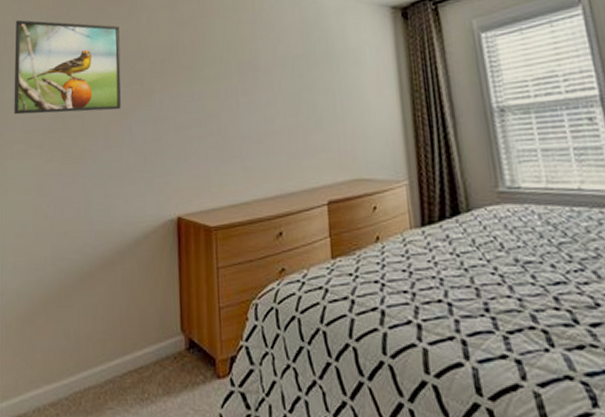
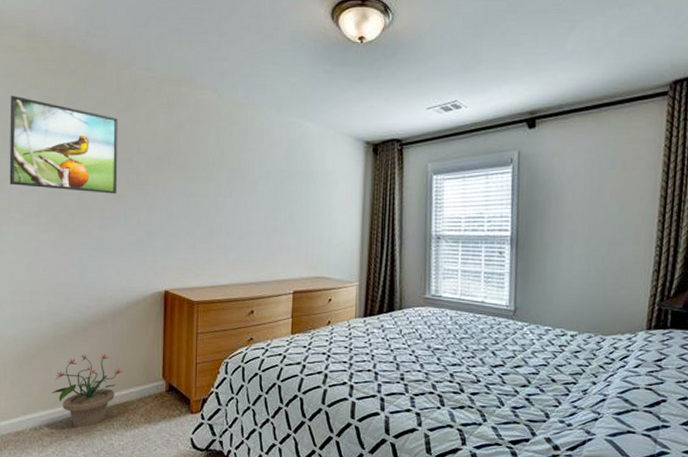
potted plant: none [56,303,135,406] -> present [51,353,123,428]

